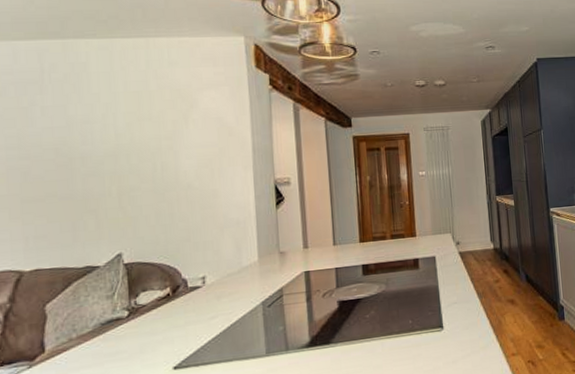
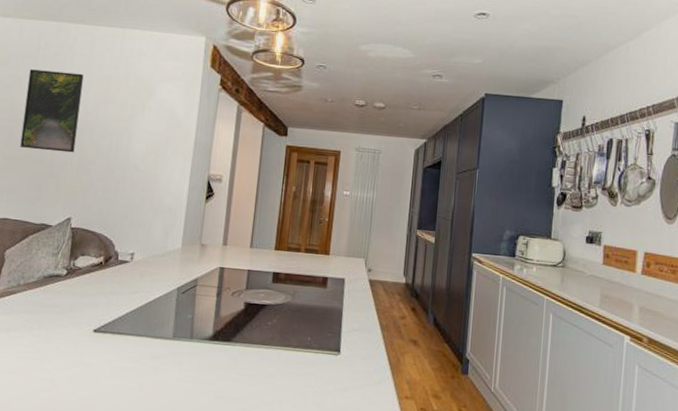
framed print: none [35,94,111,187] -> present [20,69,84,153]

